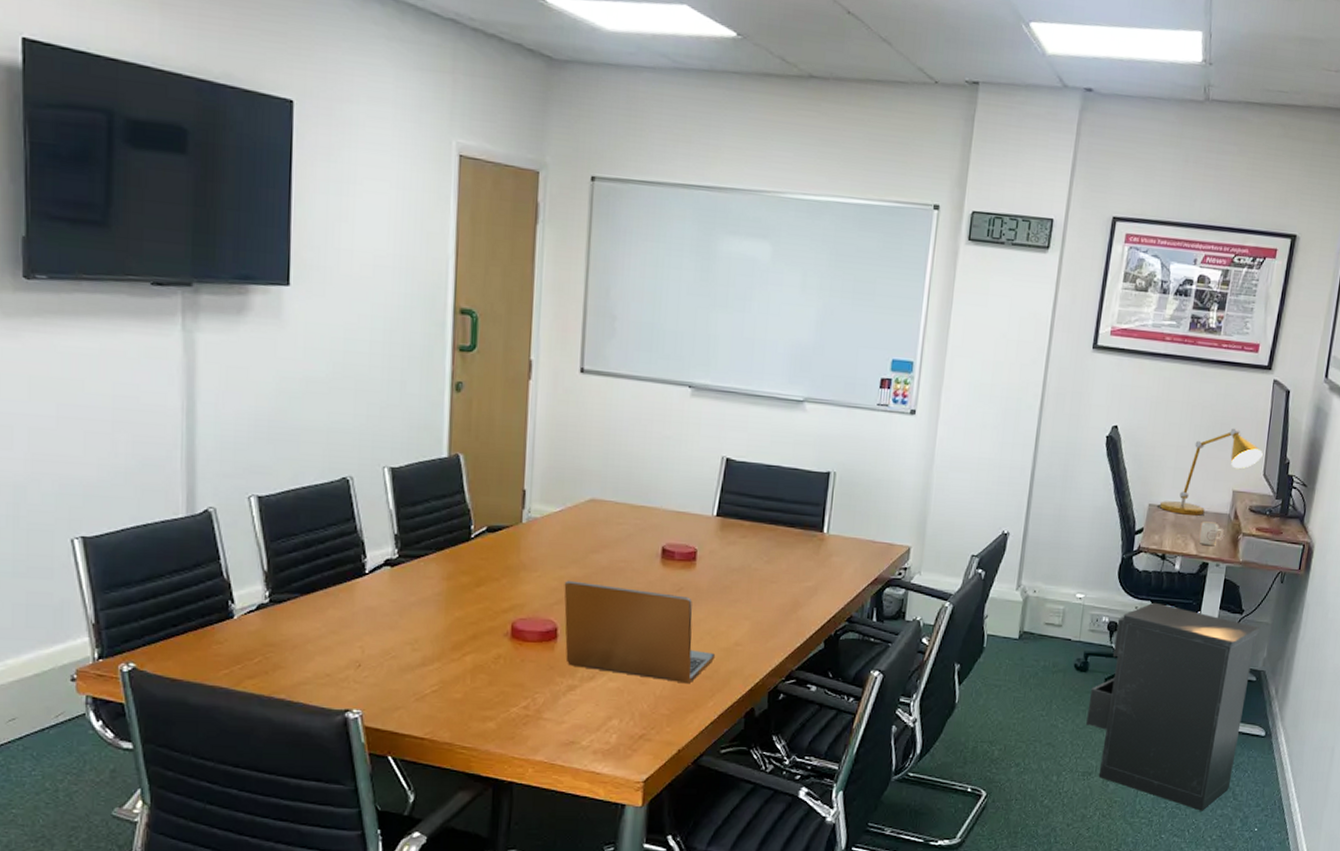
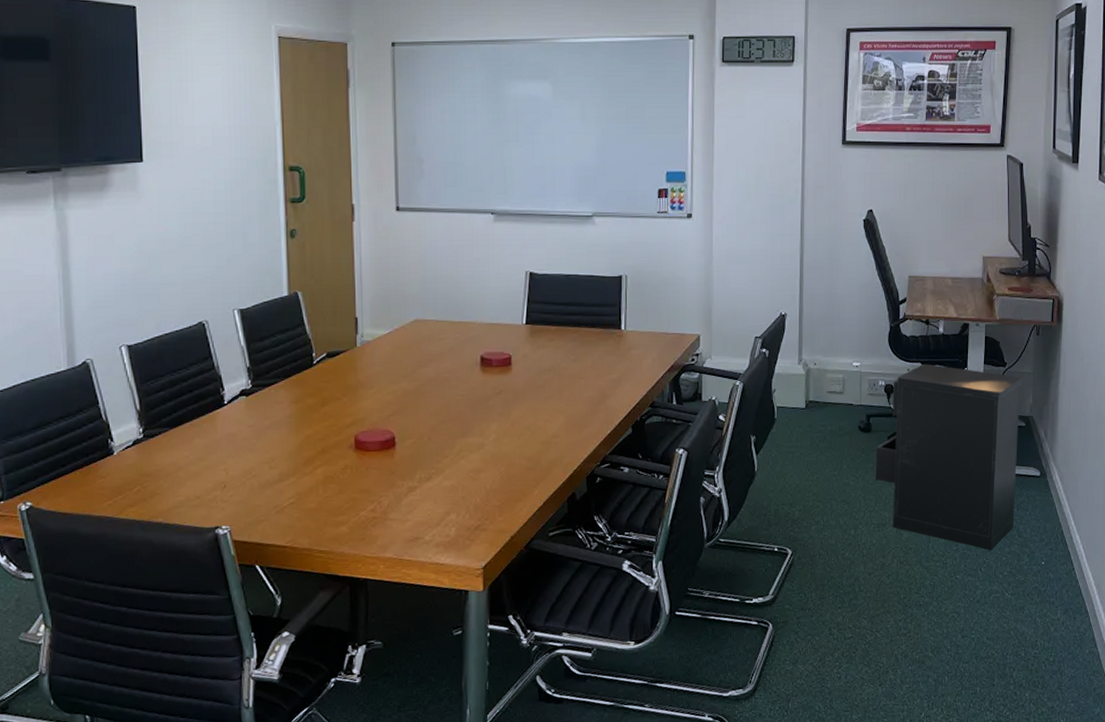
laptop: present [564,580,716,684] -> none [398,393,537,476]
desk lamp: present [1156,428,1263,516] -> none [916,201,1006,283]
mug: present [1199,521,1224,546] -> none [957,287,979,308]

